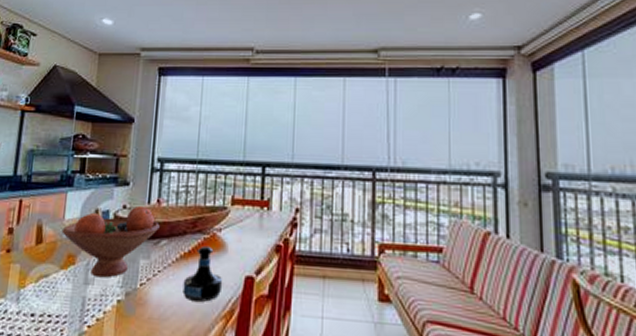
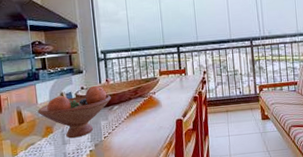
tequila bottle: present [183,245,223,302] -> none [134,104,162,141]

